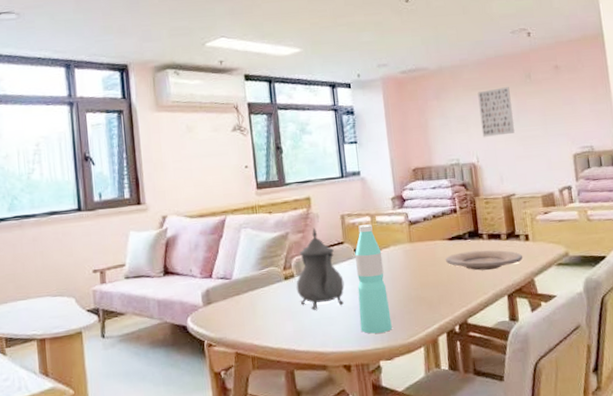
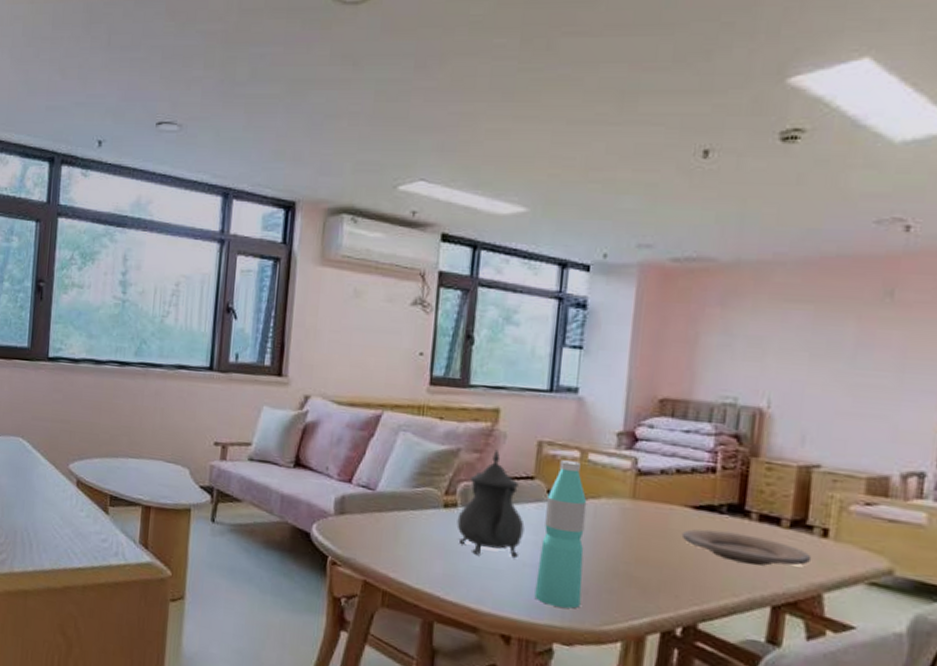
wall art: present [477,87,515,137] -> none [785,304,851,376]

